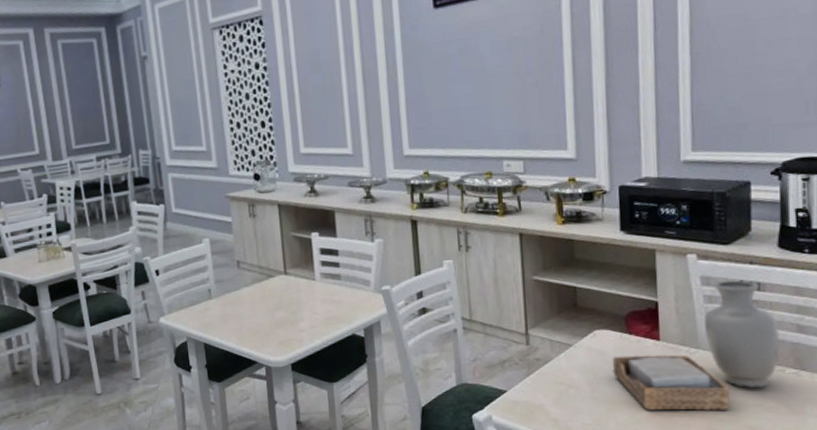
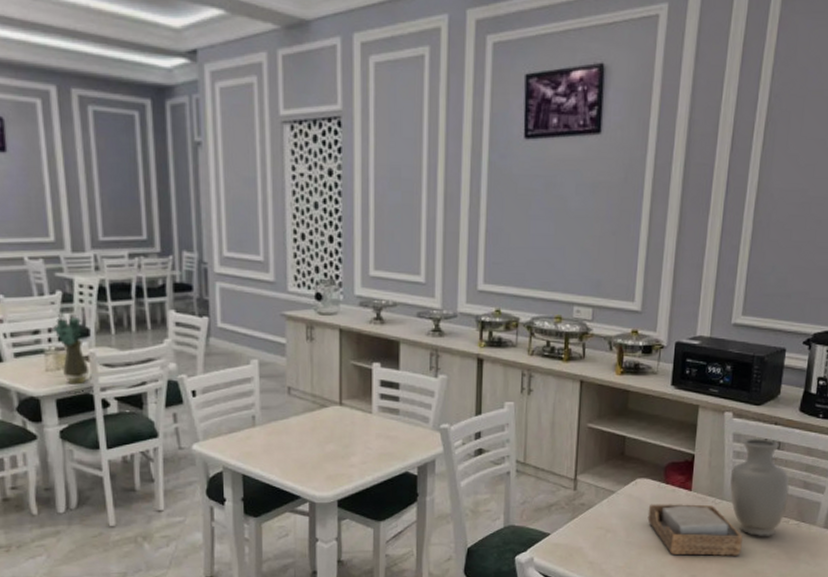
vase: none [41,213,73,272] -> present [52,315,90,385]

